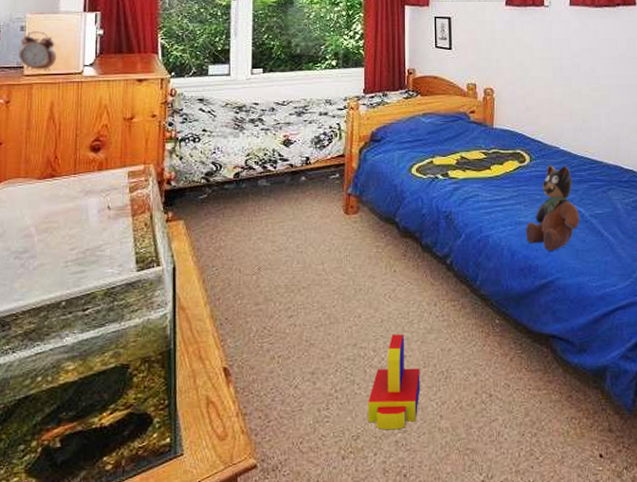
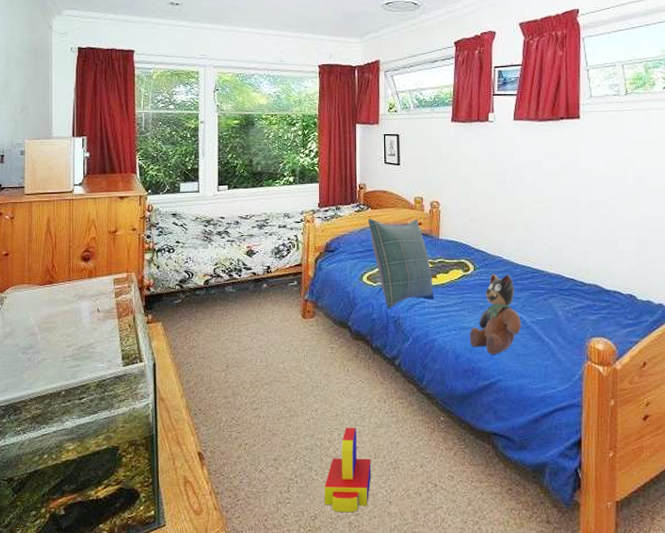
alarm clock: present [19,31,56,71] -> none [20,155,51,191]
pillow: none [418,106,489,203] -> present [368,218,435,309]

